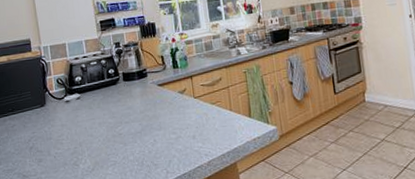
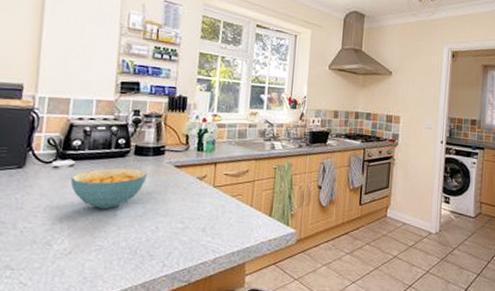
cereal bowl: none [80,93,138,130] -> present [70,168,148,209]

